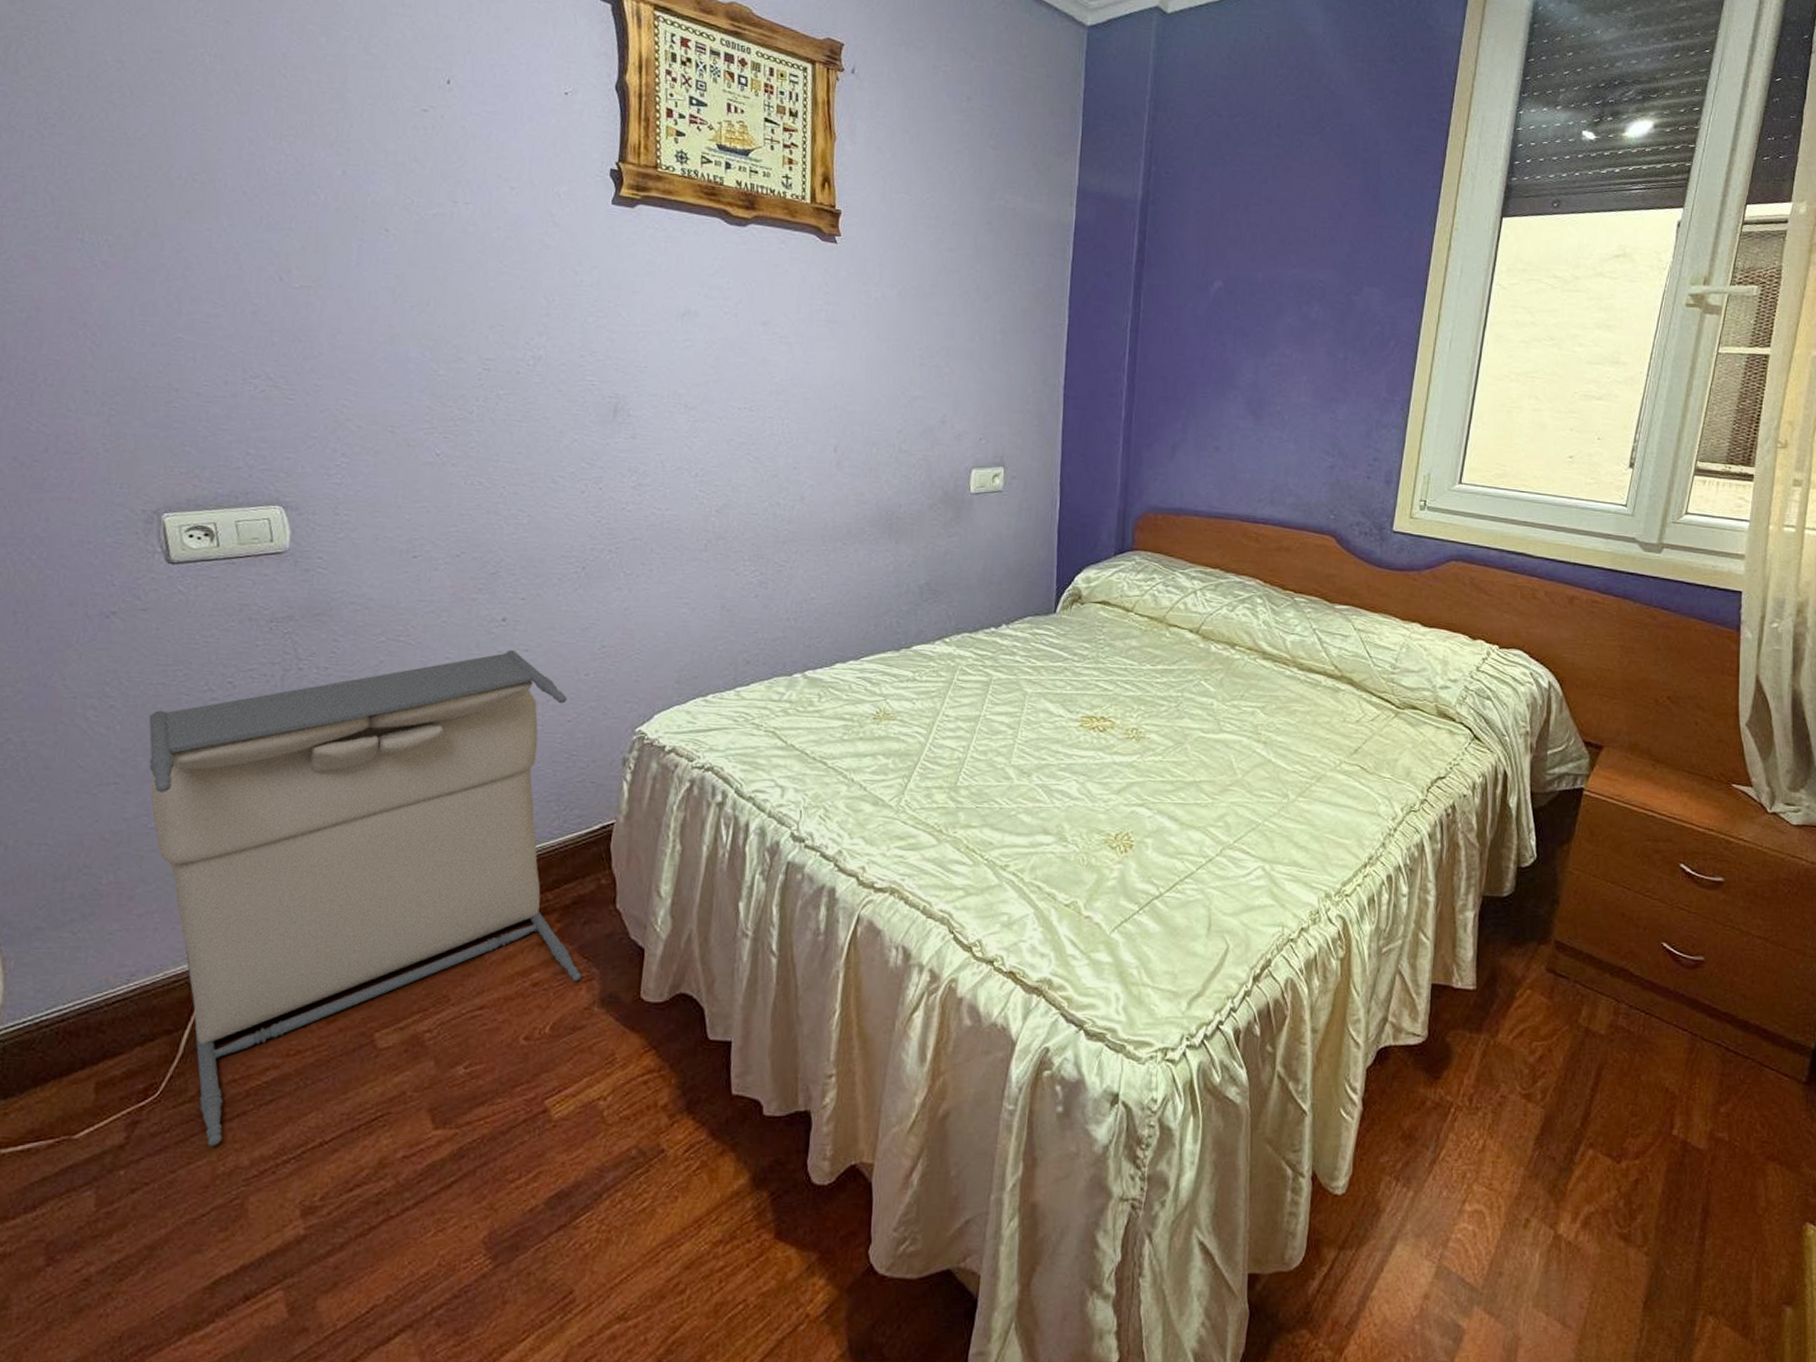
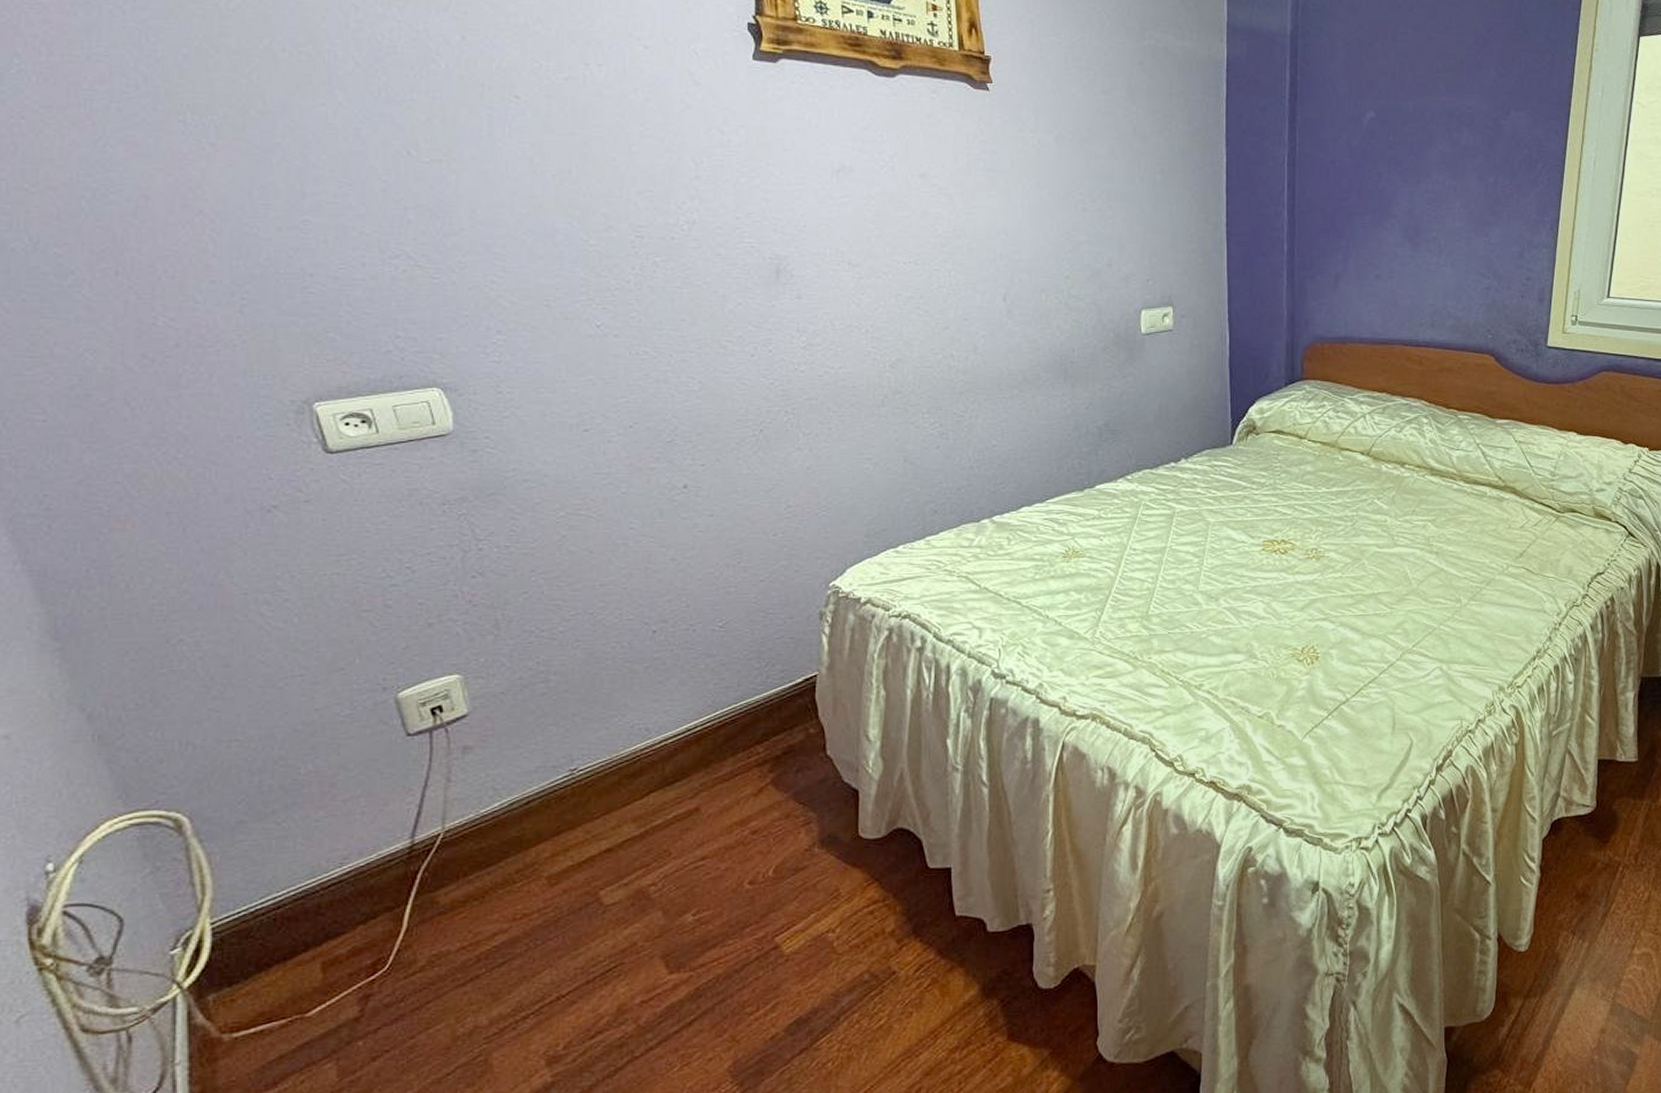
laundry hamper: present [148,649,581,1147] -> none [327,515,799,1011]

